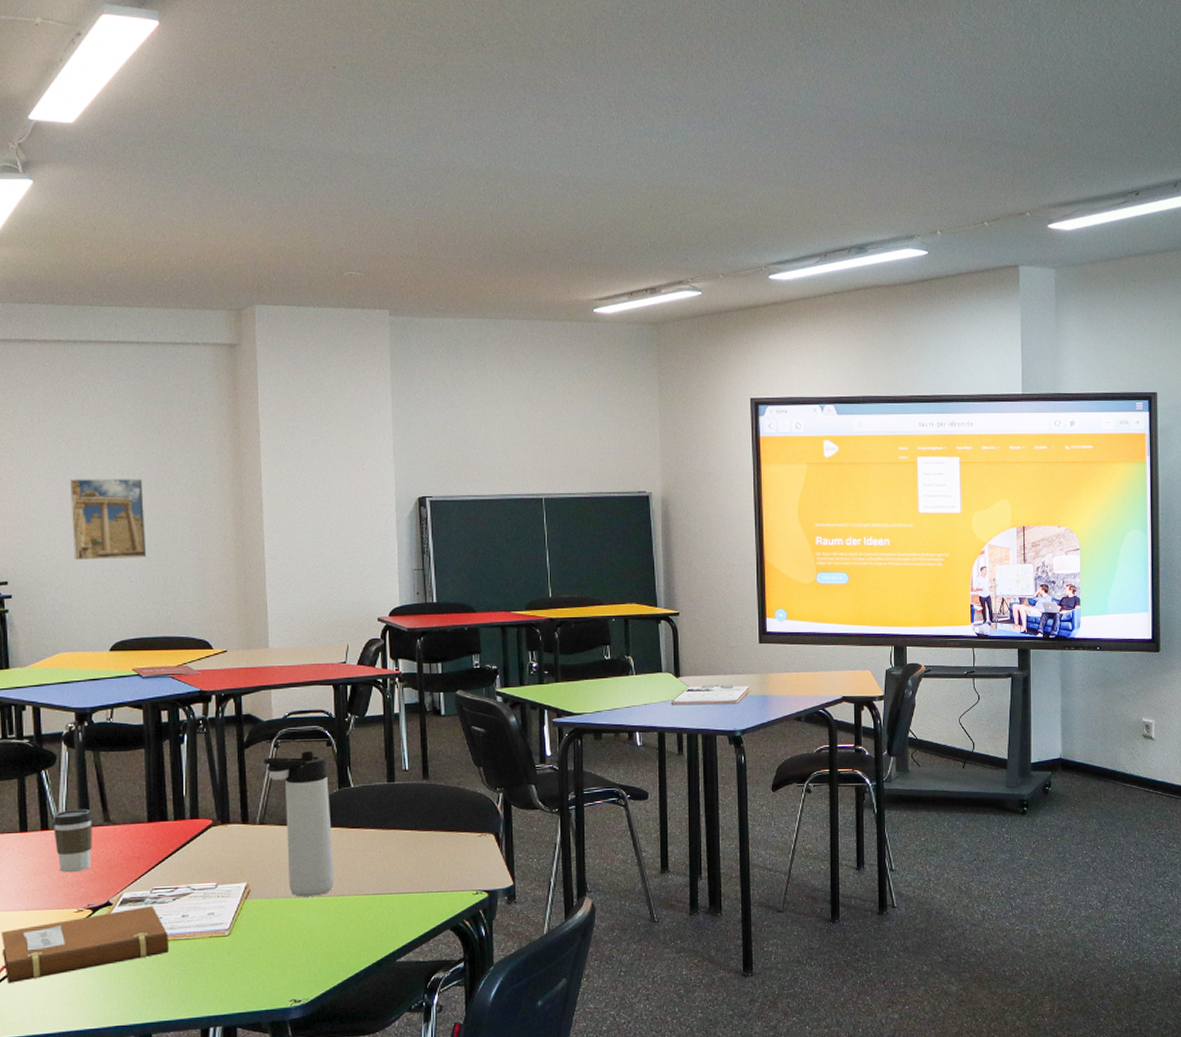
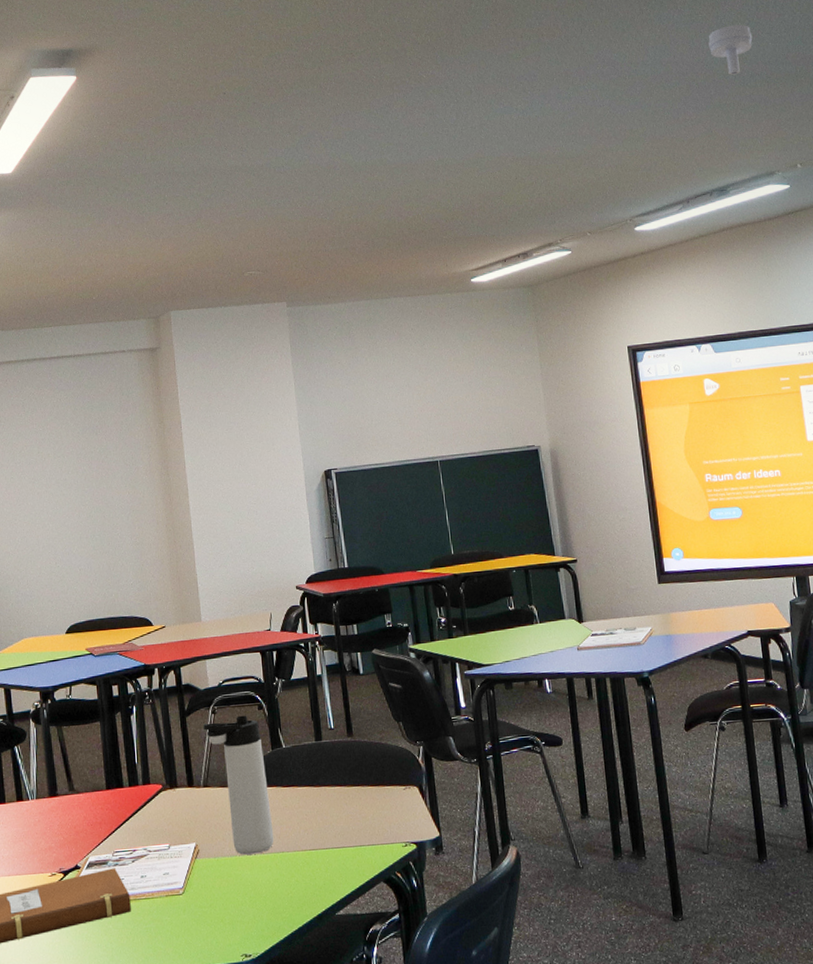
coffee cup: present [52,808,94,873] -> none [25,779,60,840]
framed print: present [69,478,147,561] -> none [24,475,92,555]
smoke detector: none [862,76,907,129] -> present [708,24,753,75]

